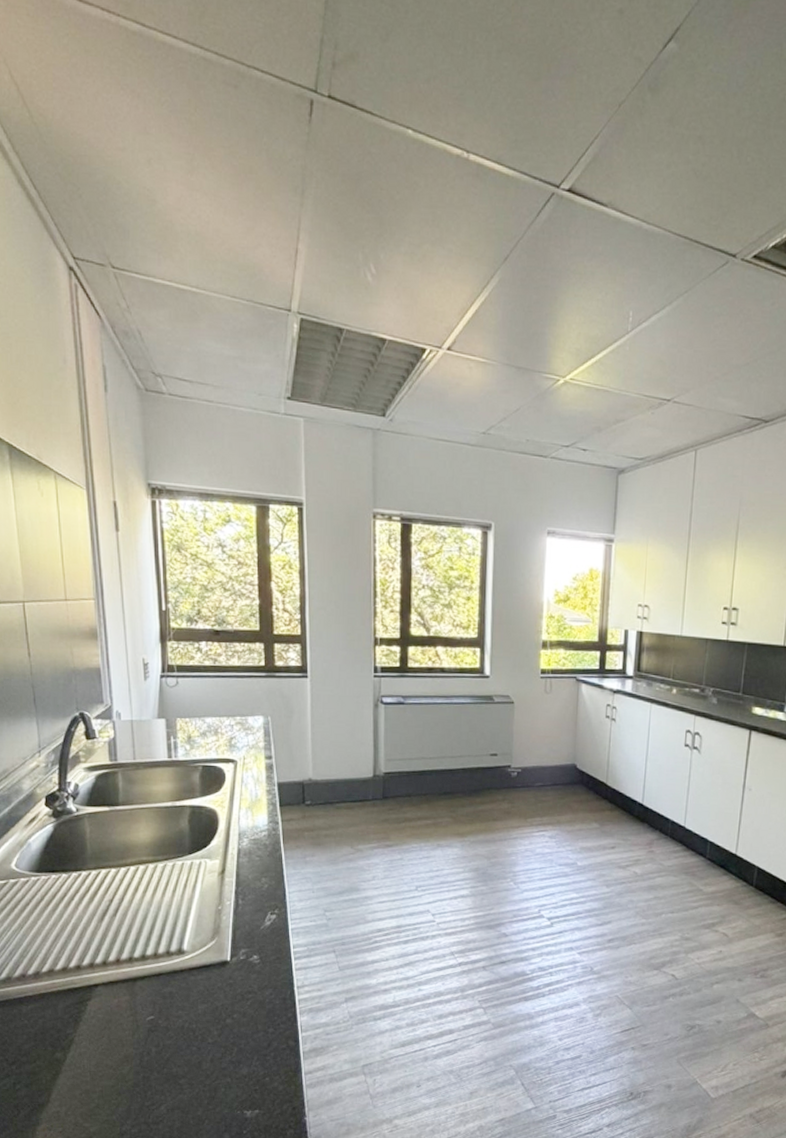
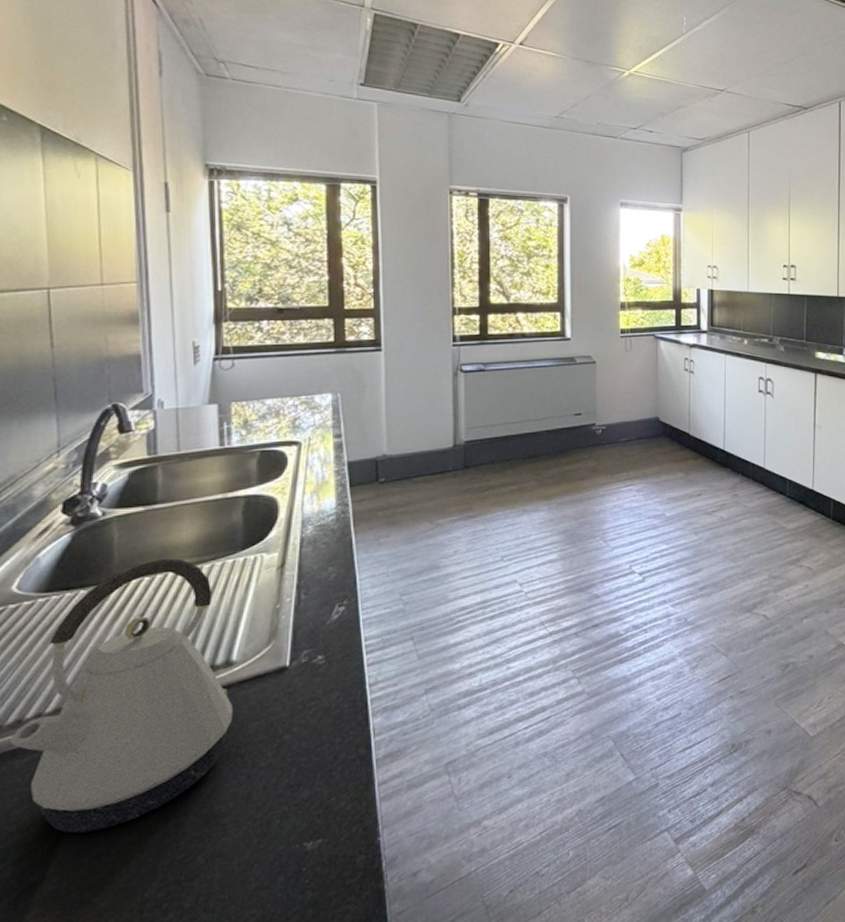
kettle: none [18,853,186,1072] -> present [10,558,234,834]

